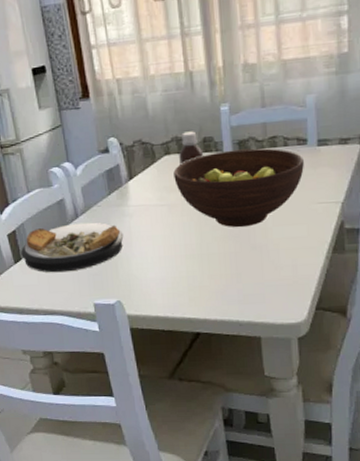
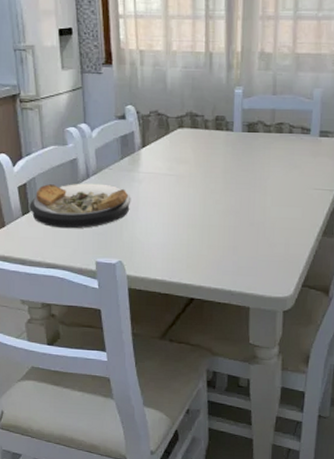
fruit bowl: present [173,148,304,228] -> none [185,131,306,204]
bottle: present [179,131,204,165] -> none [191,108,215,139]

